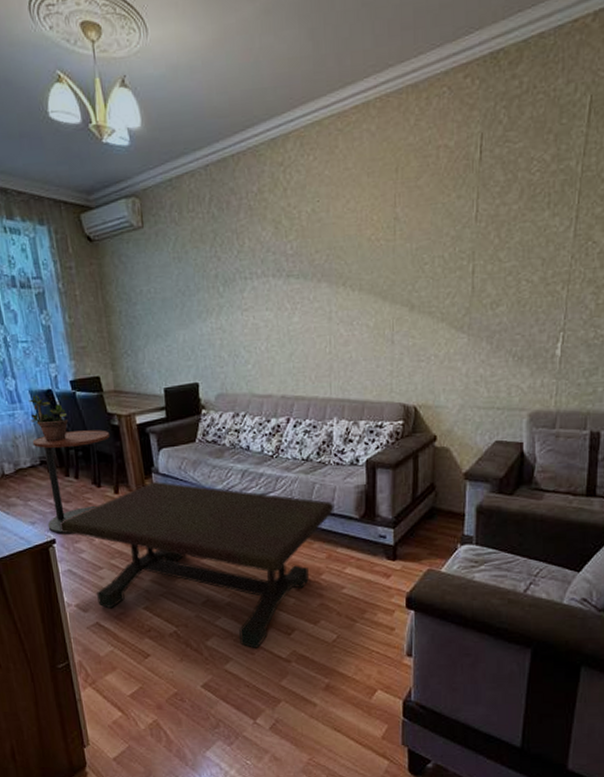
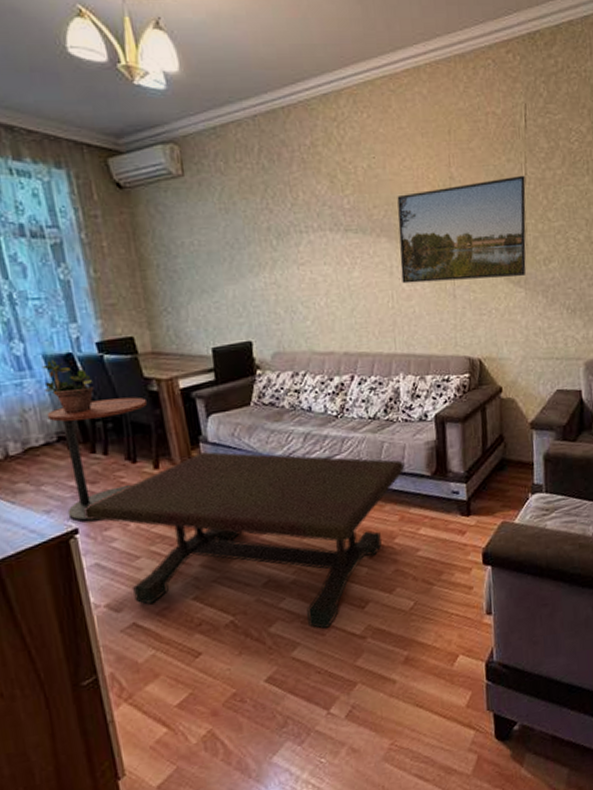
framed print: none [339,212,476,329] -> present [397,175,526,284]

